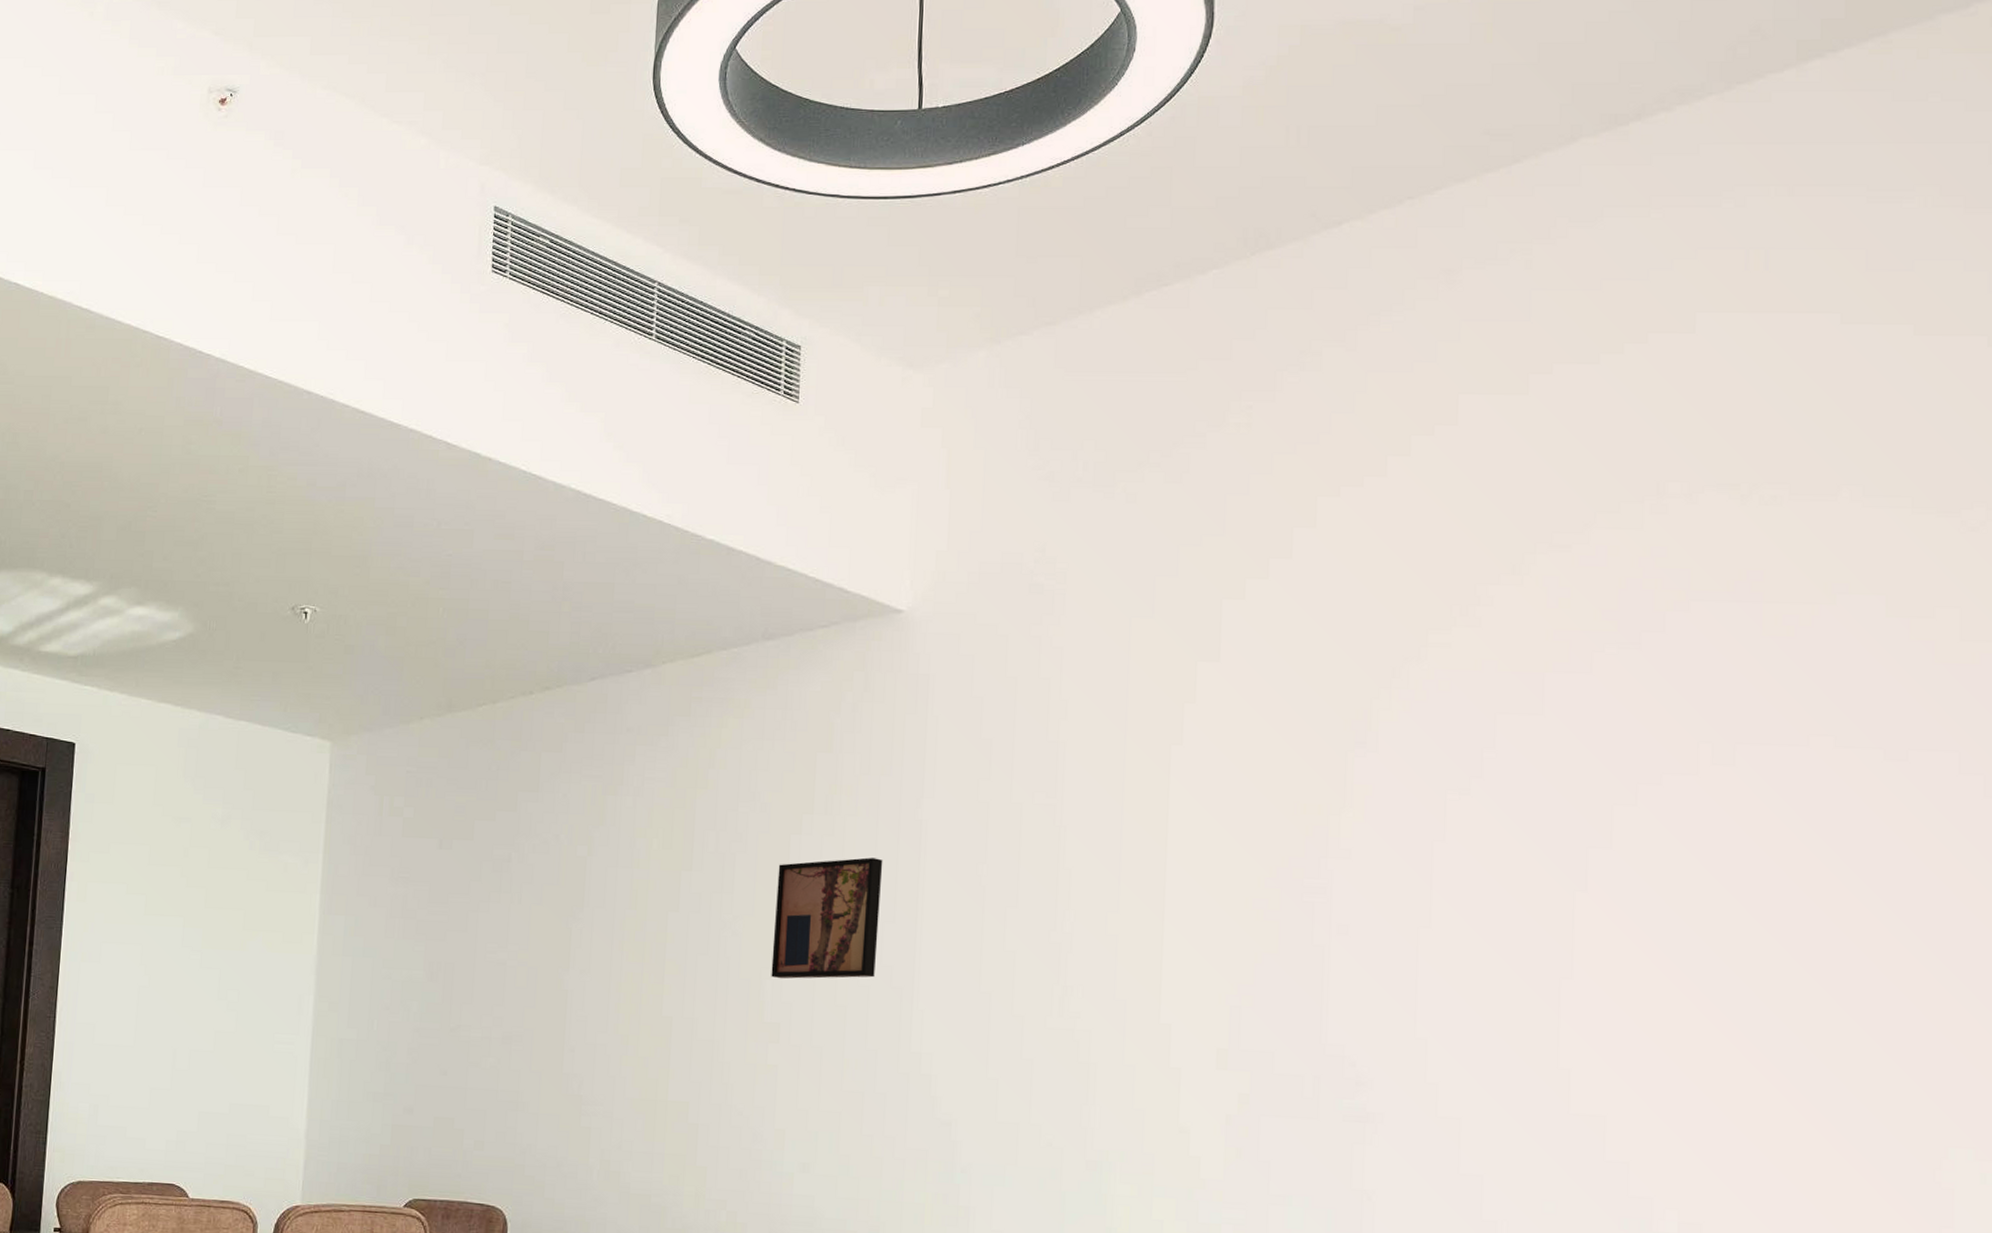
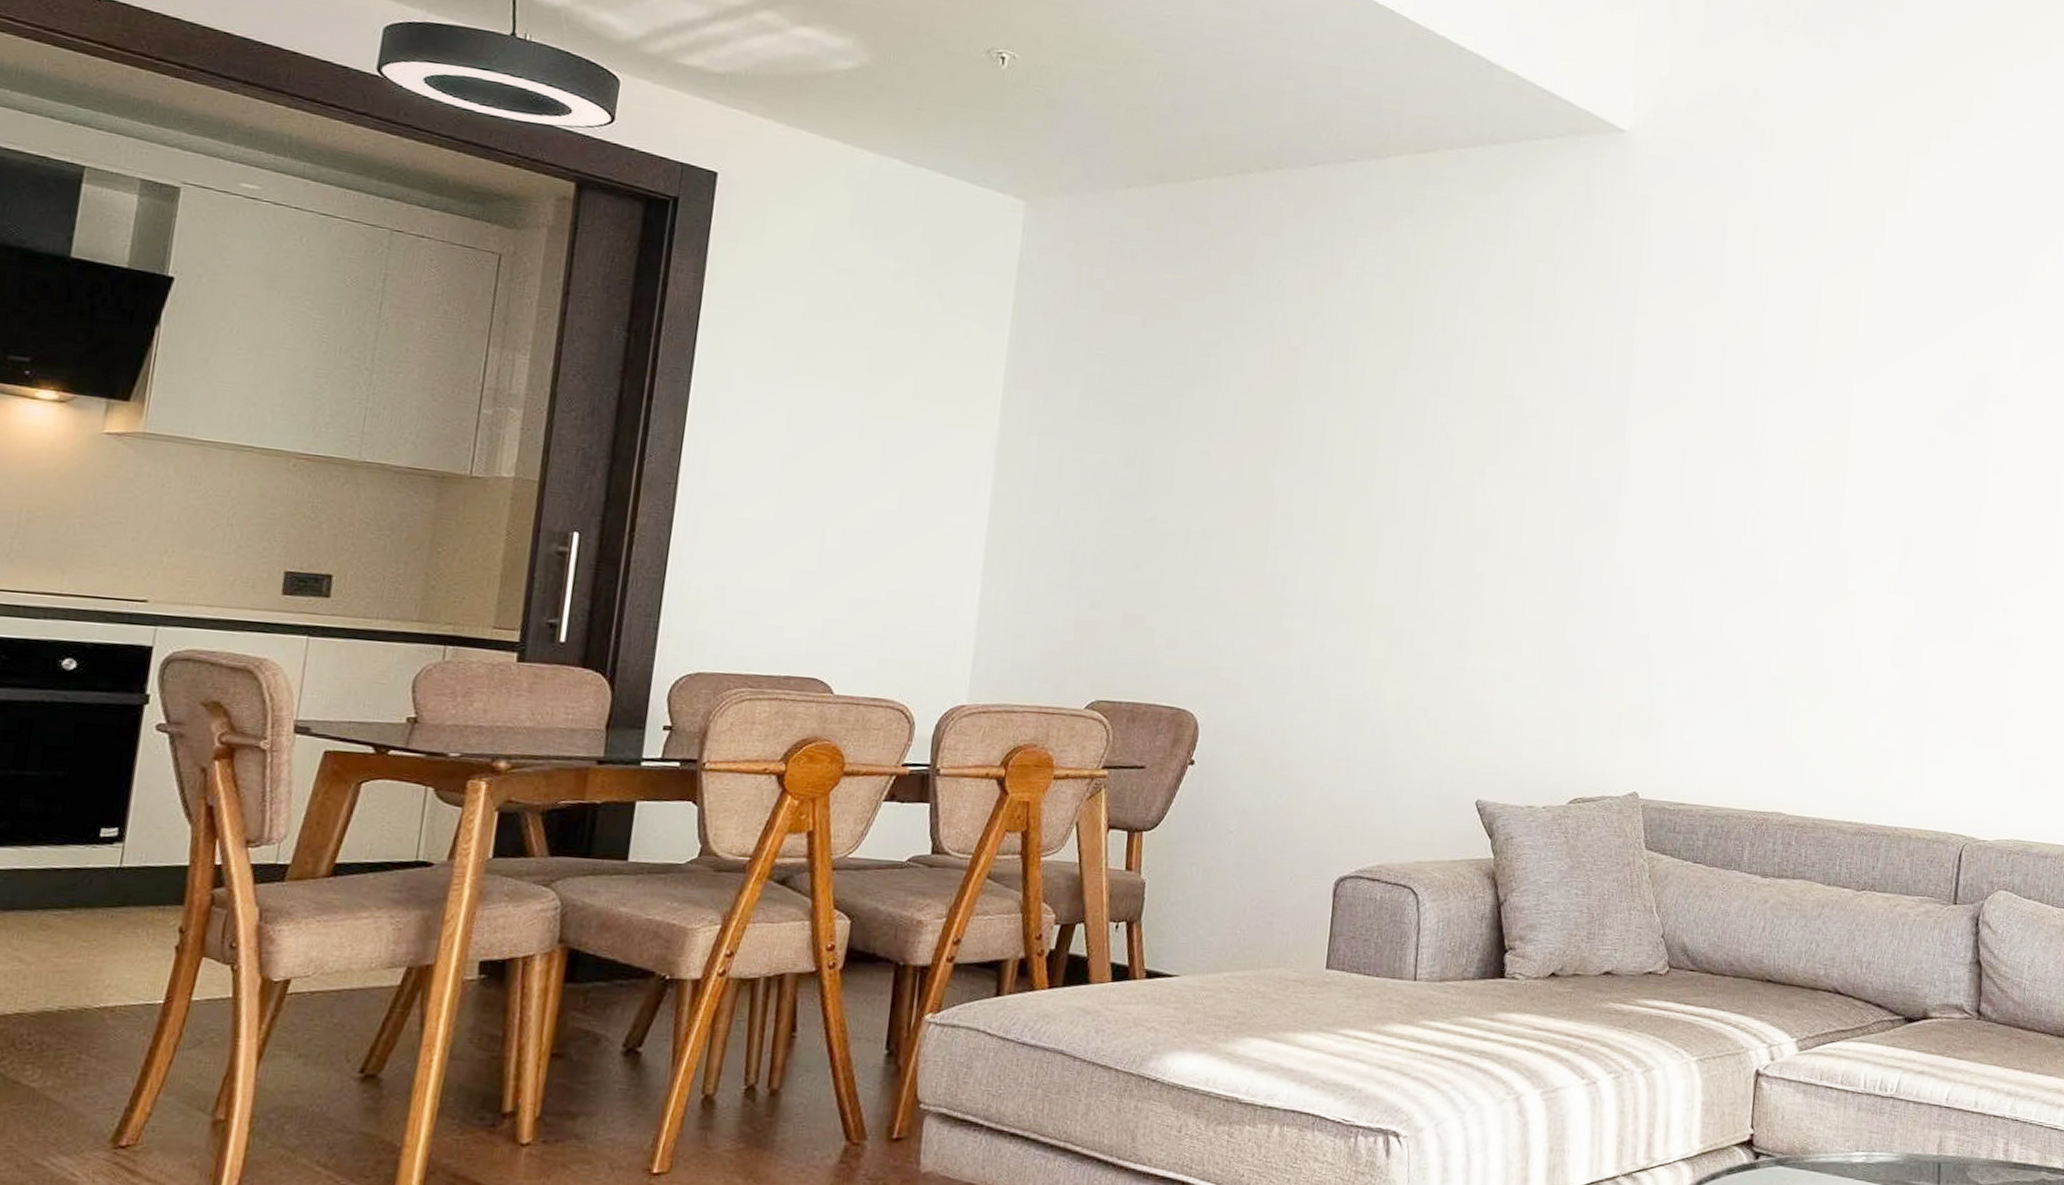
wall art: present [771,857,883,979] -> none [1482,370,1596,490]

